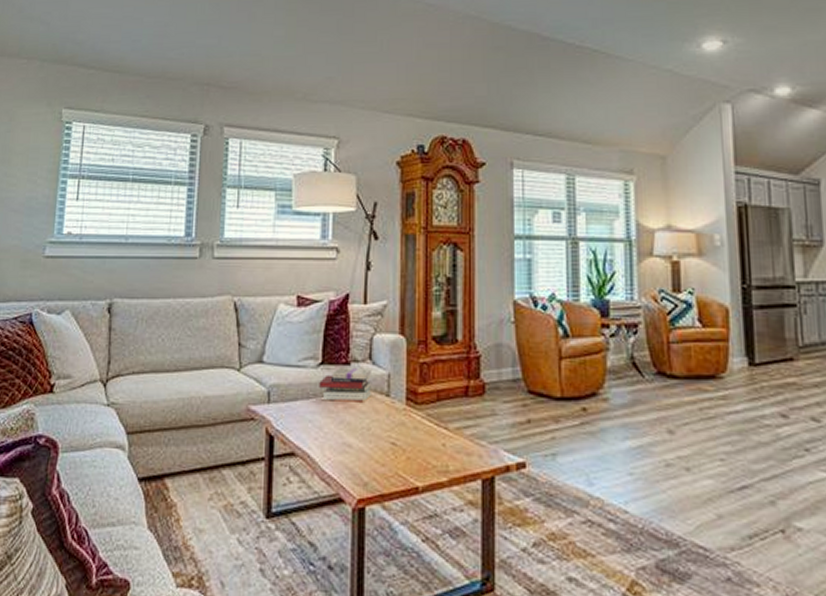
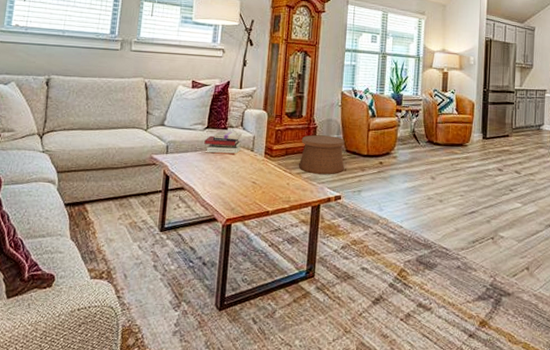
basket: none [458,368,527,430] -> present [299,135,345,175]

